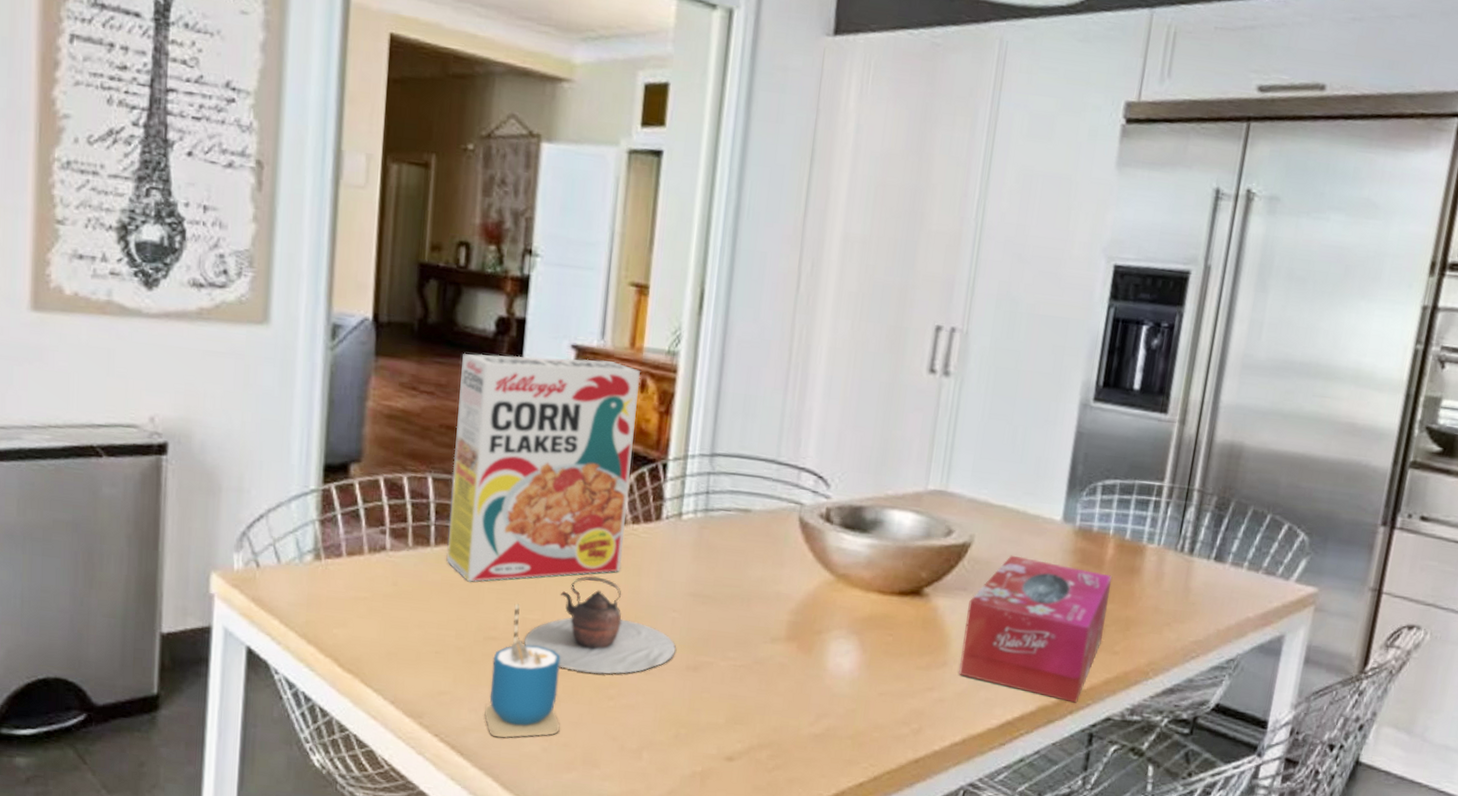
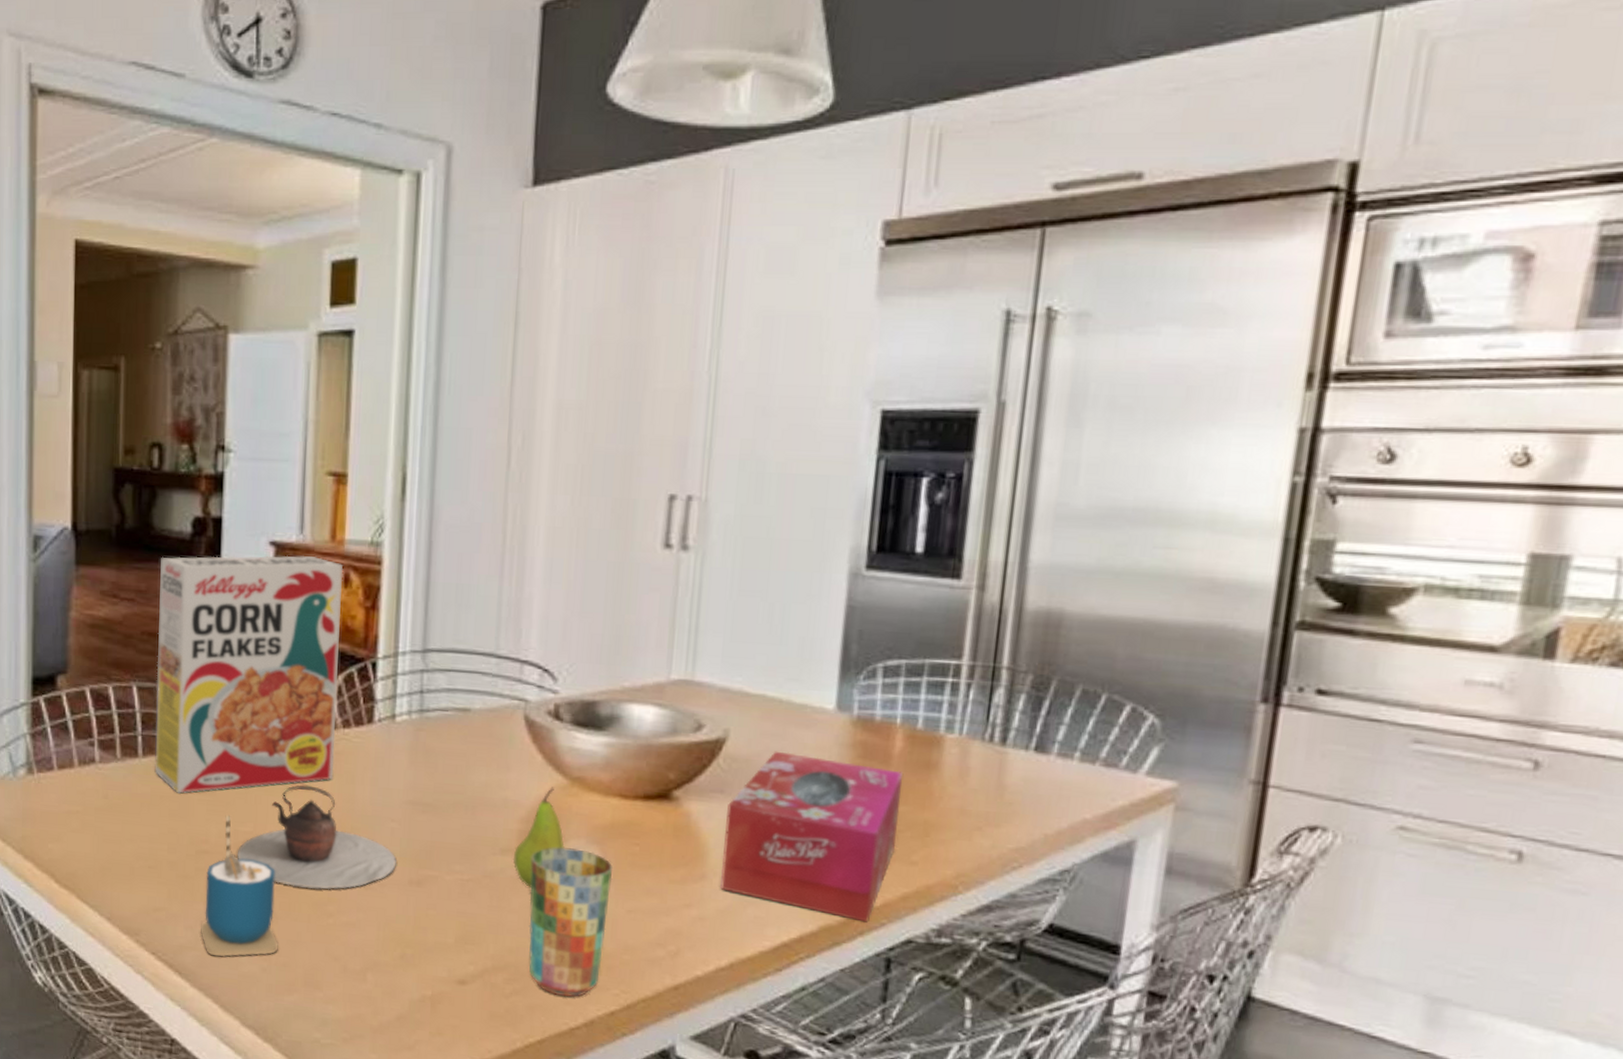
fruit: none [781,582,829,674] -> present [513,787,566,889]
cup: none [790,637,868,771] -> present [529,847,613,997]

